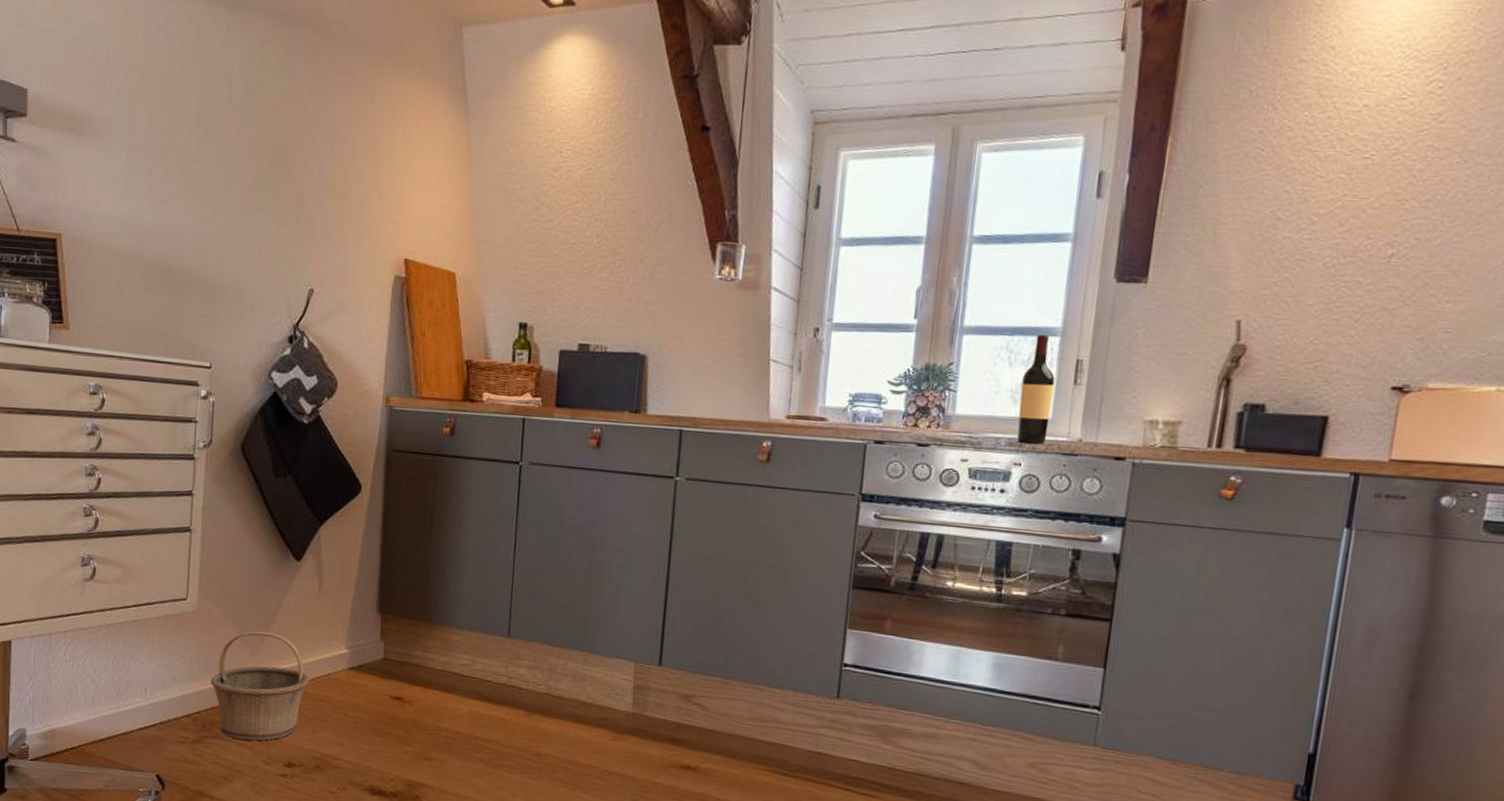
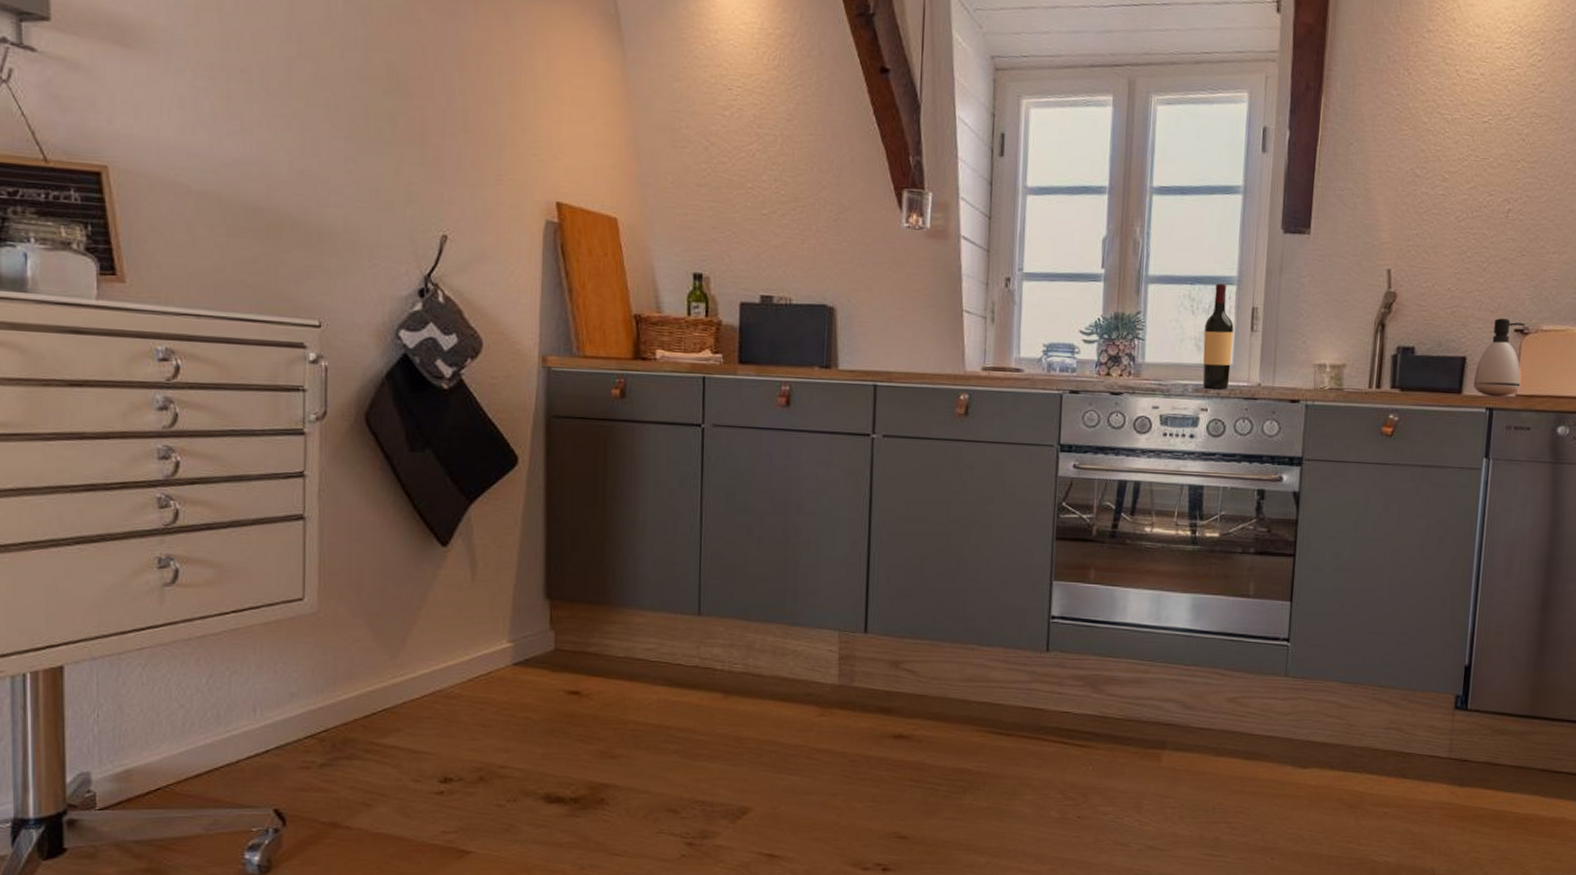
basket: present [211,631,310,741] -> none [340,630,467,757]
soap dispenser: none [1336,374,1406,462] -> present [1474,318,1525,398]

